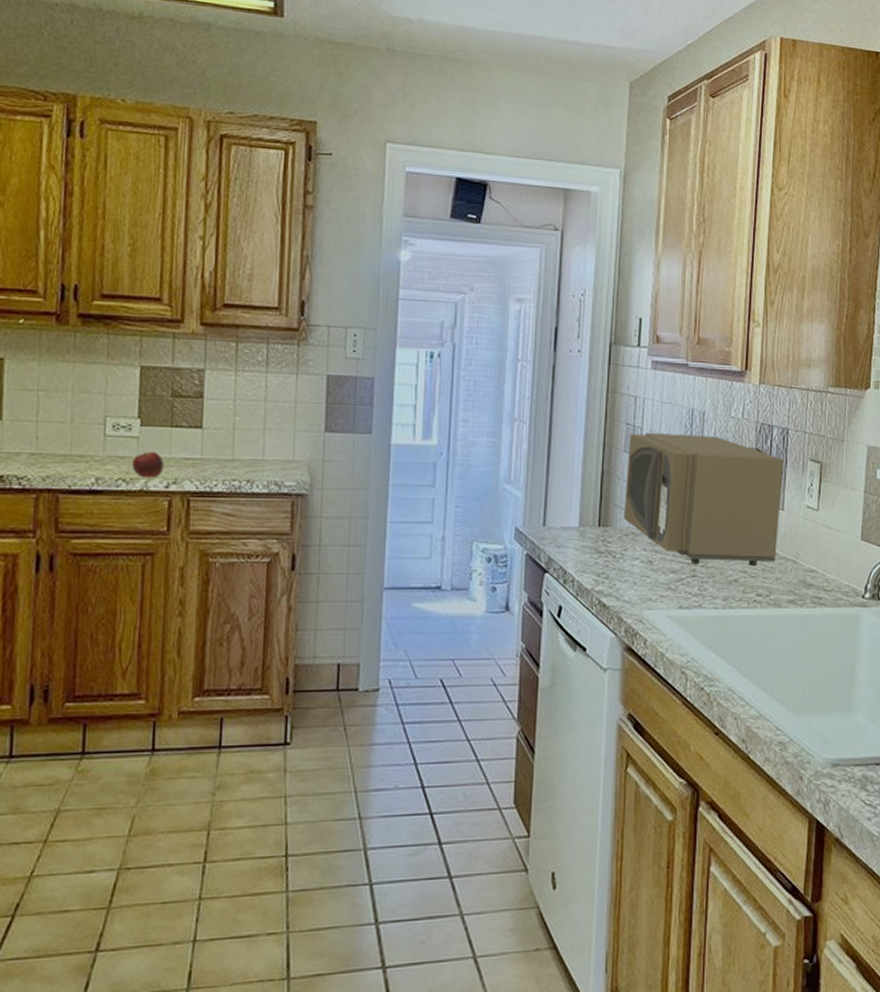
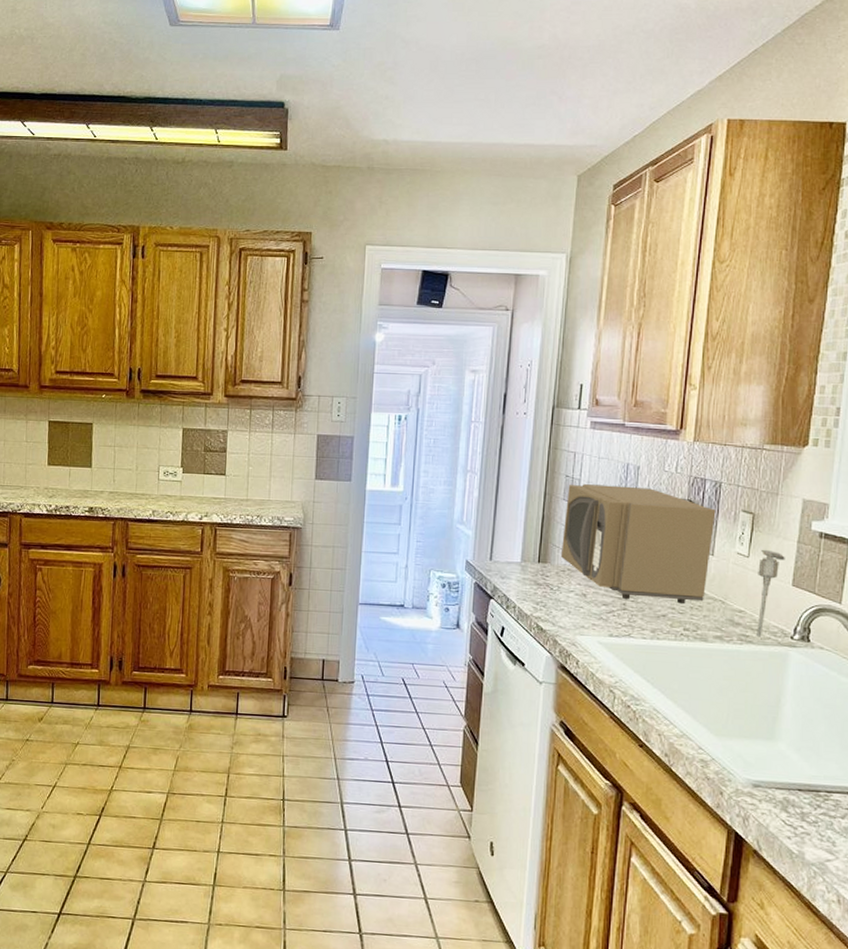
fruit: present [132,452,165,478] -> none [177,492,199,512]
soap dispenser: none [828,501,853,598] -> present [756,549,785,637]

